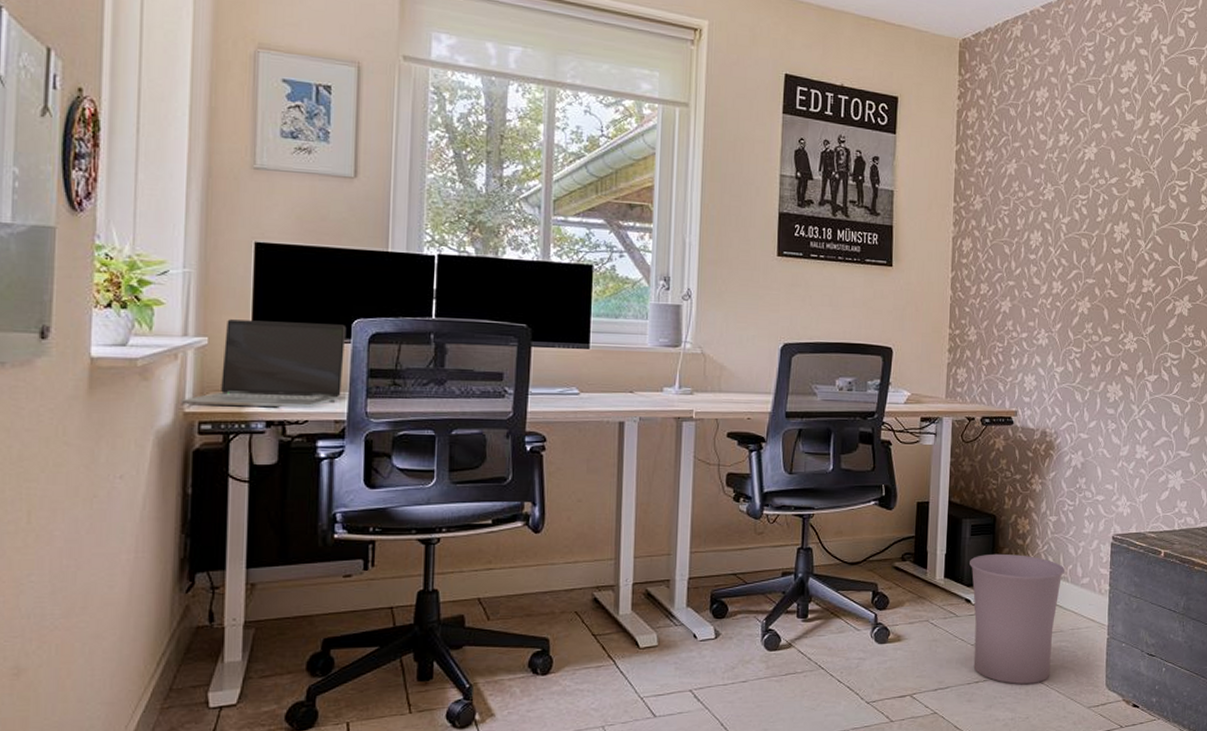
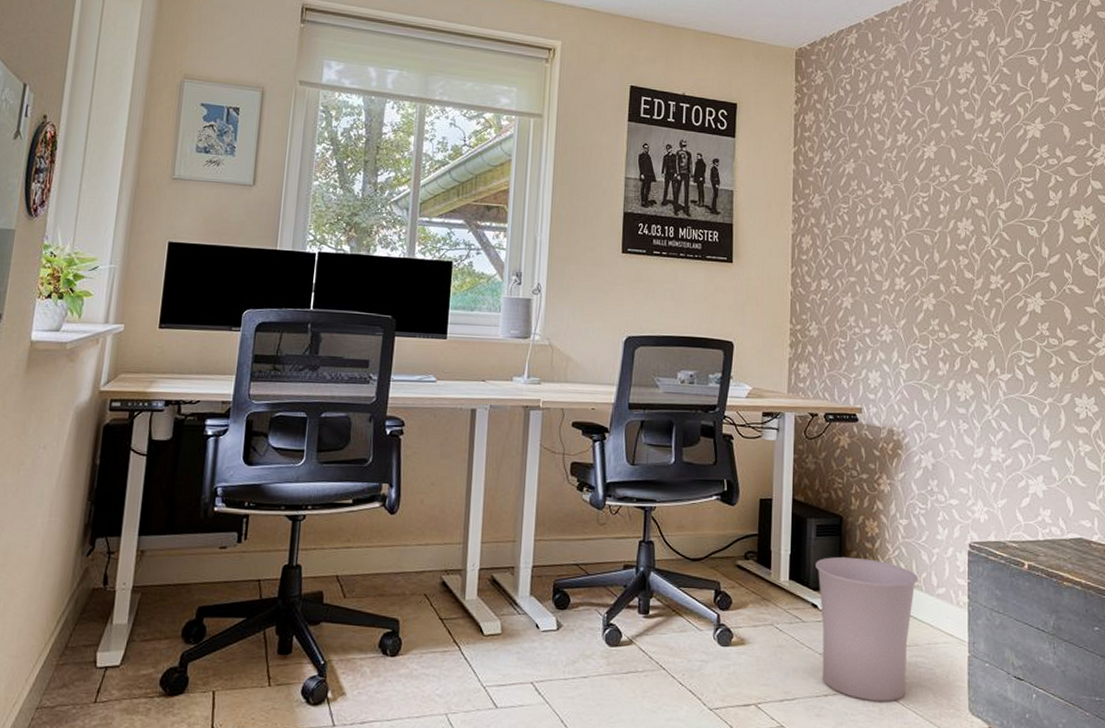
laptop: present [180,319,347,409] -> none [98,309,238,390]

